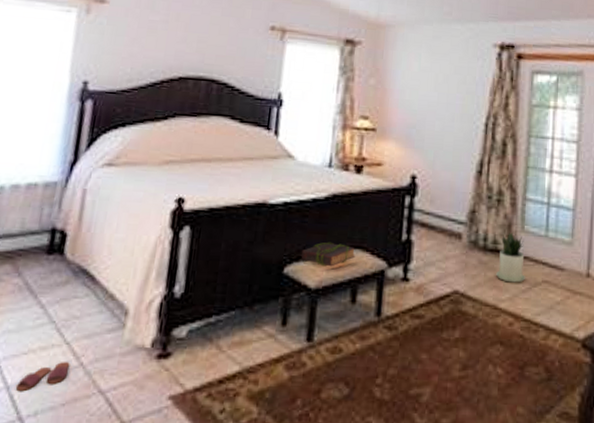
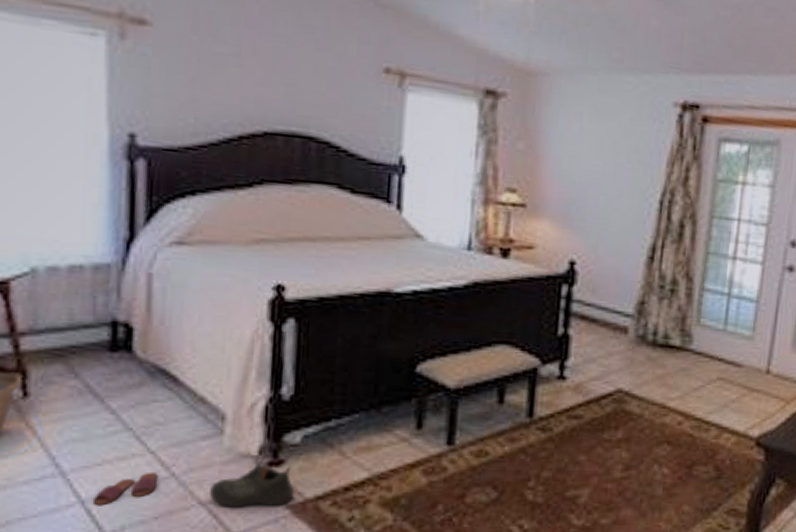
shoe: none [108,343,178,398] -> present [210,451,295,507]
book: present [301,242,356,267] -> none [436,336,503,365]
planter: present [496,232,525,283] -> none [666,326,699,381]

